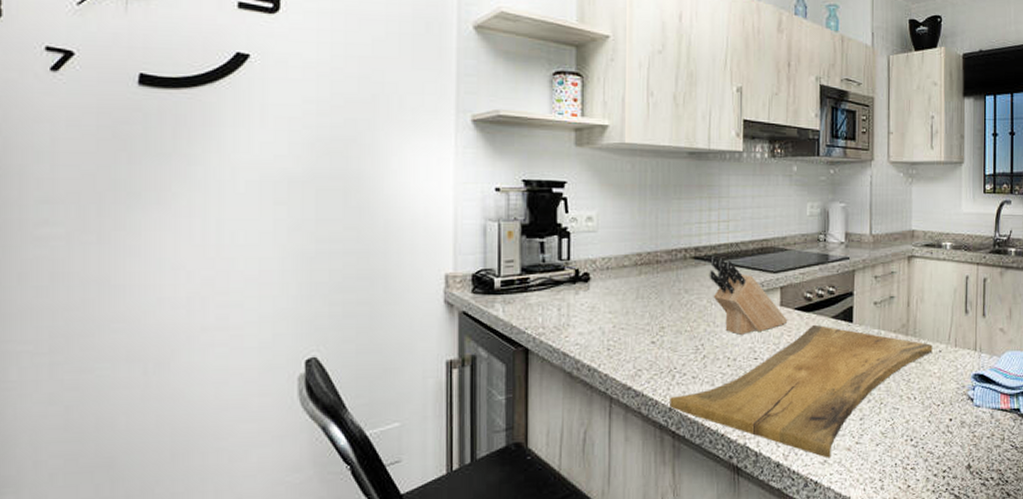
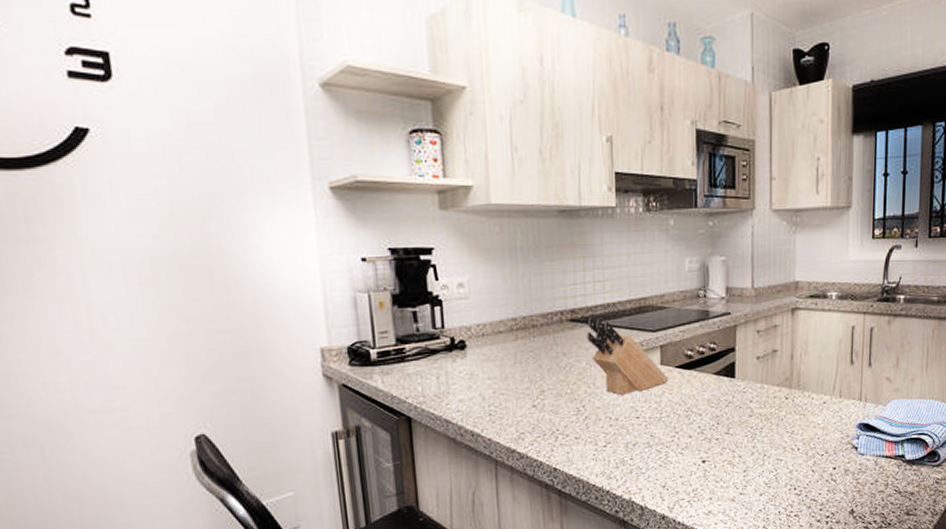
cutting board: present [670,324,933,458] -> none [554,381,817,509]

